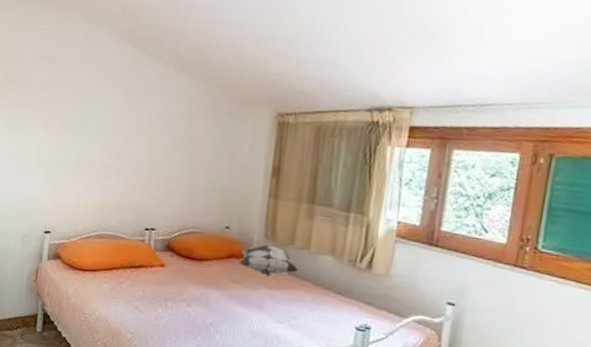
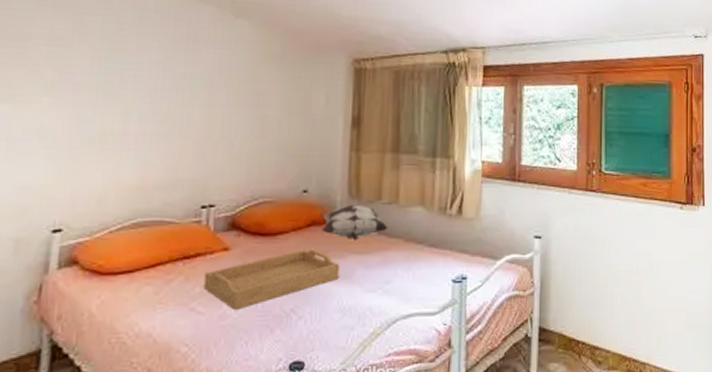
serving tray: none [145,276,253,315] -> present [204,249,340,311]

